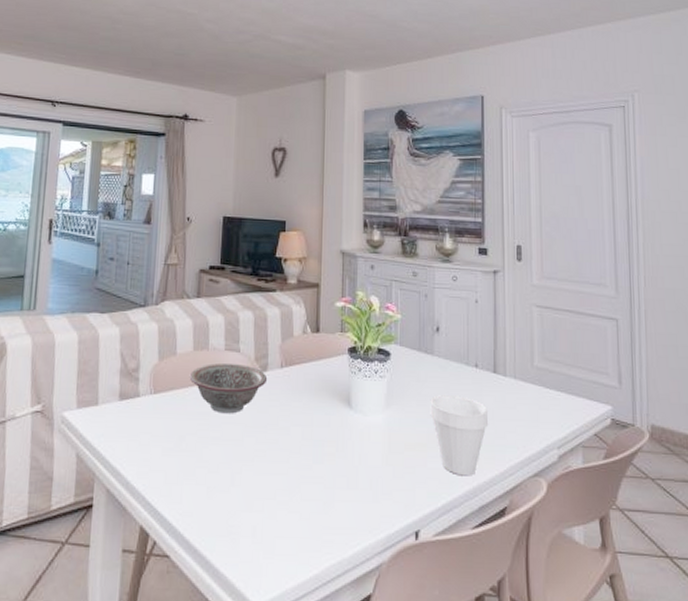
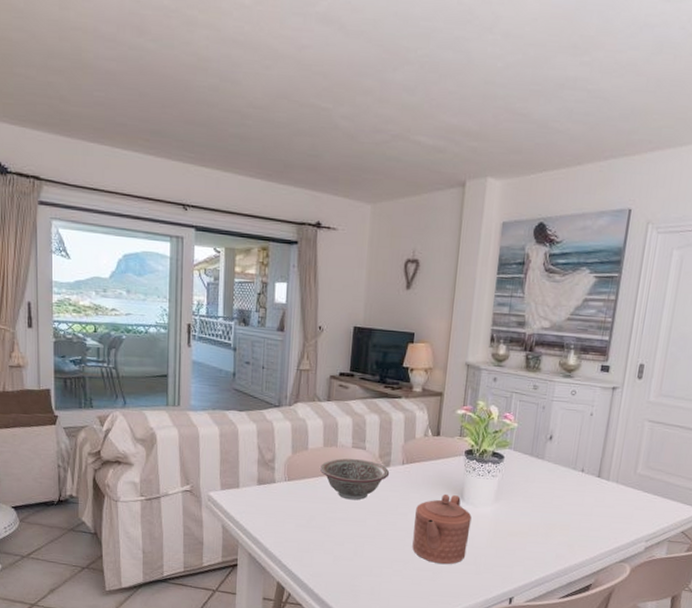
teapot: none [298,400,362,491] -> present [412,493,472,565]
cup: present [430,395,489,476] -> none [534,493,587,559]

